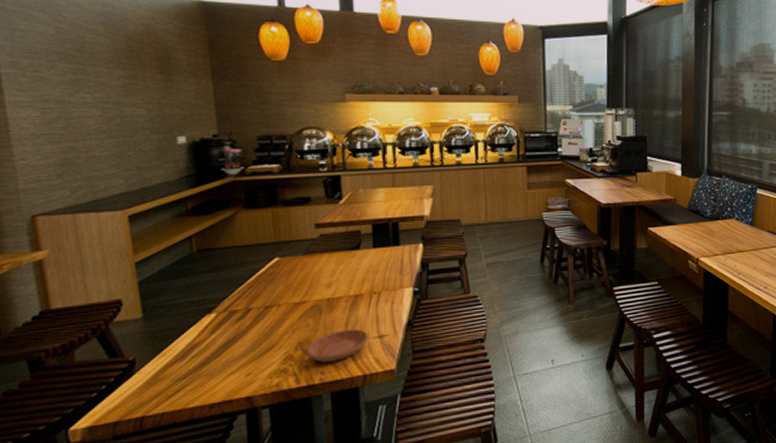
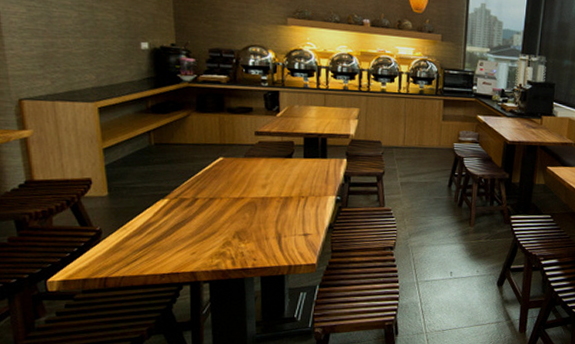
saucer: present [307,328,369,363] -> none [243,225,296,251]

